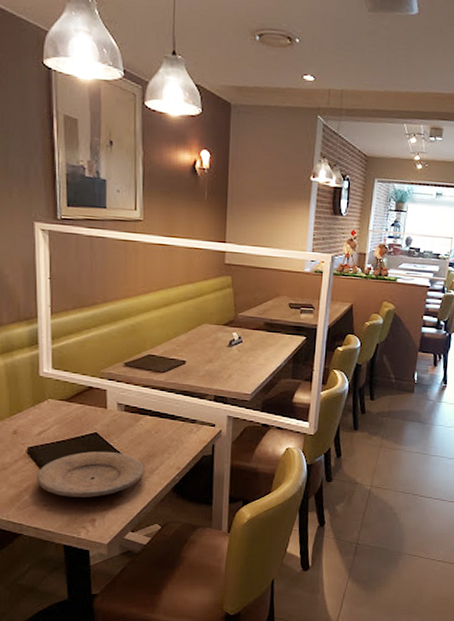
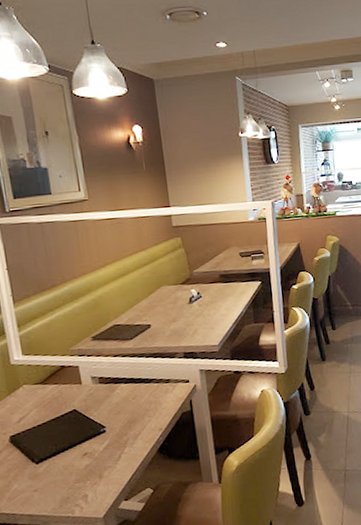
plate: present [37,451,145,498] -> none [23,424,128,478]

